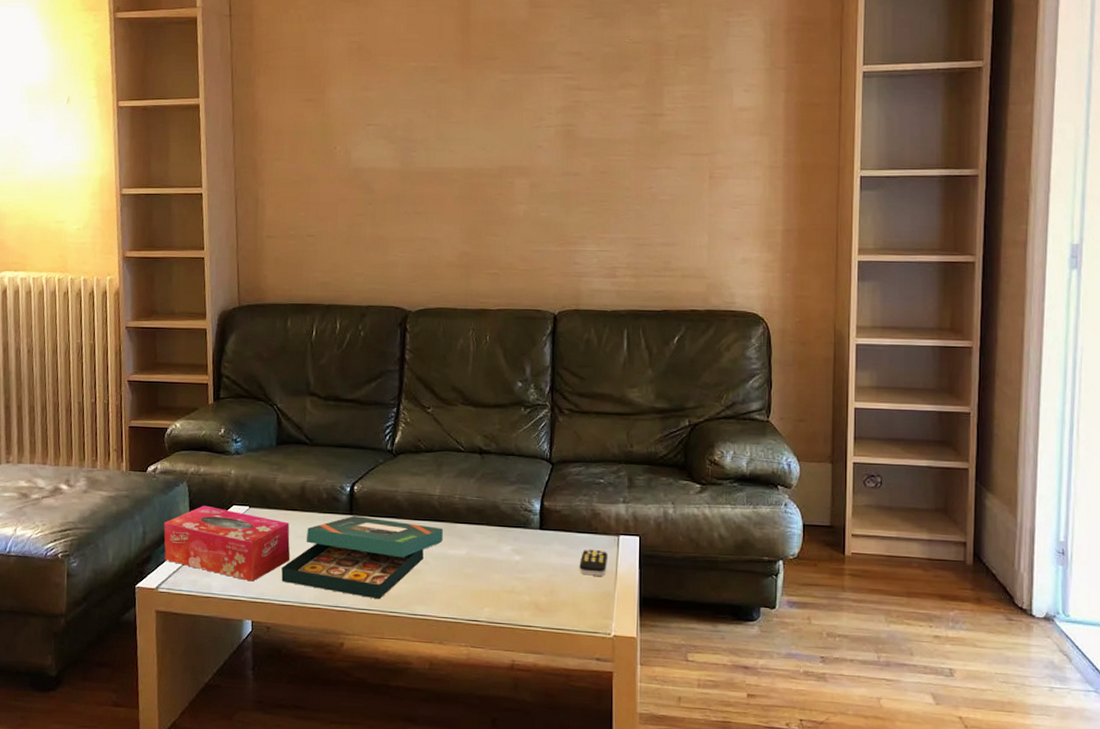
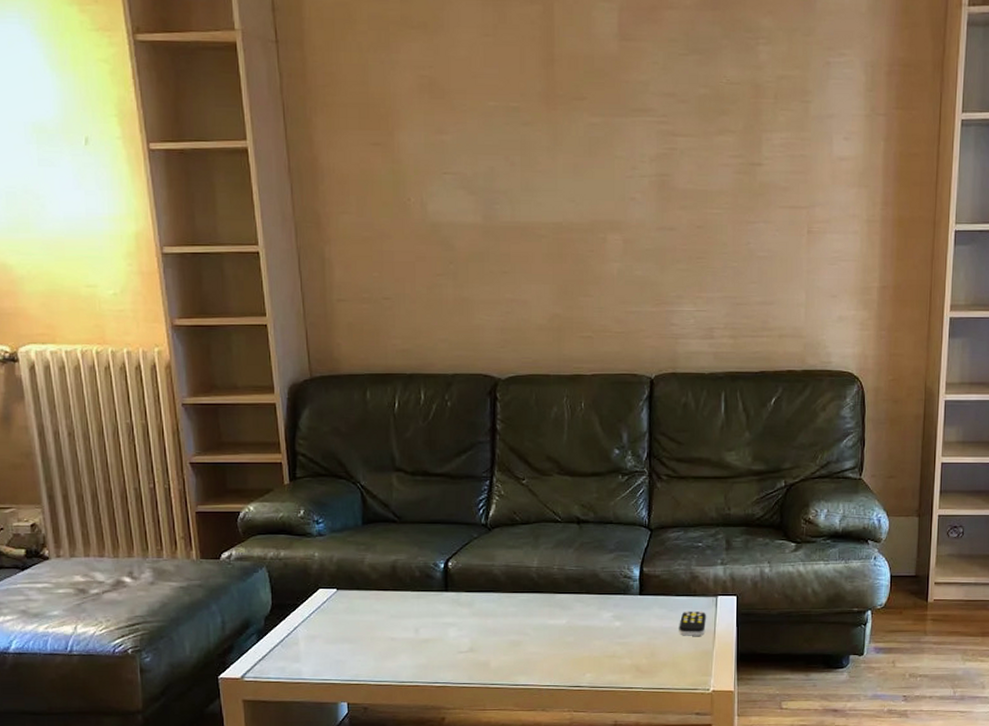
tissue box: present [164,505,290,582] -> none [244,590,385,664]
board game: present [281,516,443,600] -> none [376,592,542,673]

